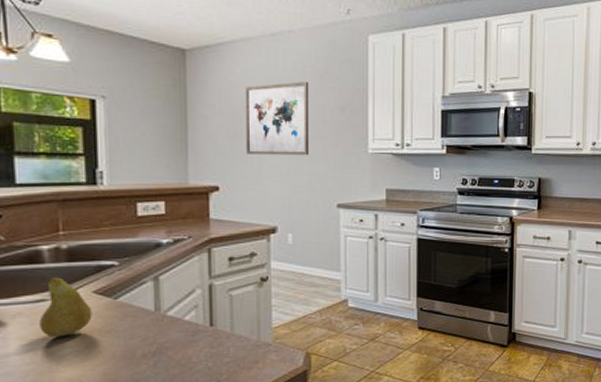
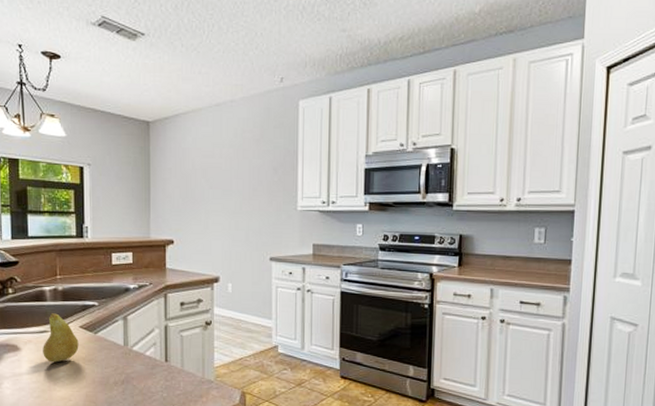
wall art: present [246,82,310,156] -> none [196,146,248,213]

